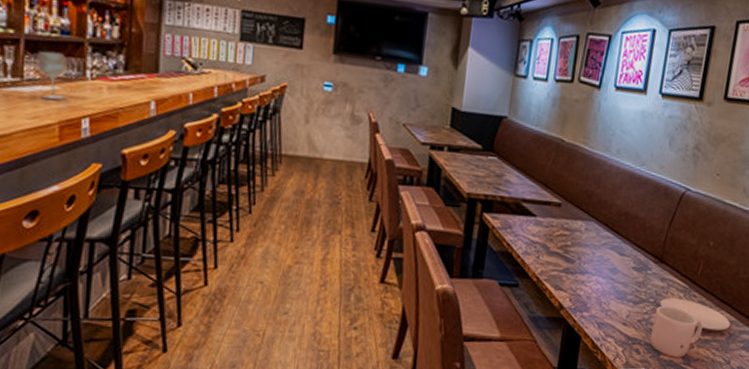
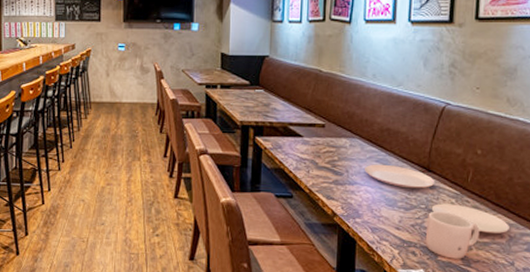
plate: none [597,251,667,281] -> present [365,164,435,189]

